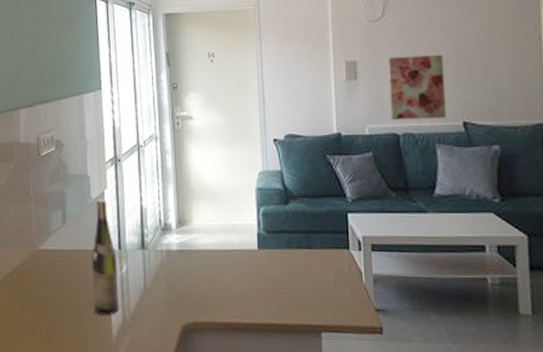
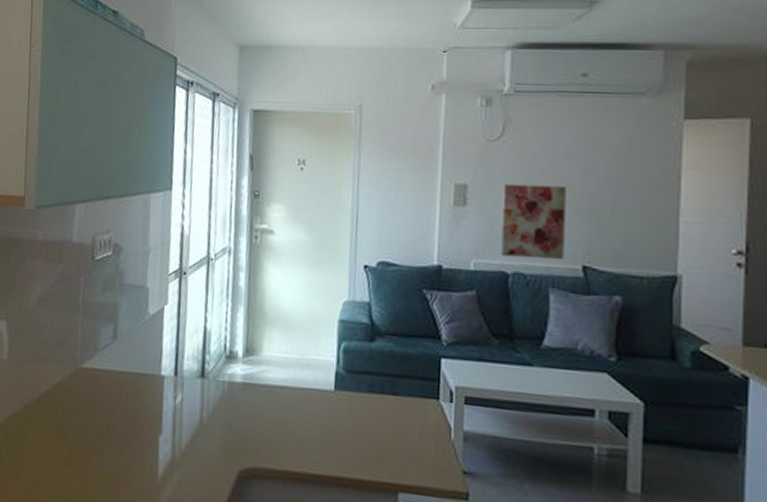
wine bottle: present [91,199,119,316] -> none [139,316,172,451]

